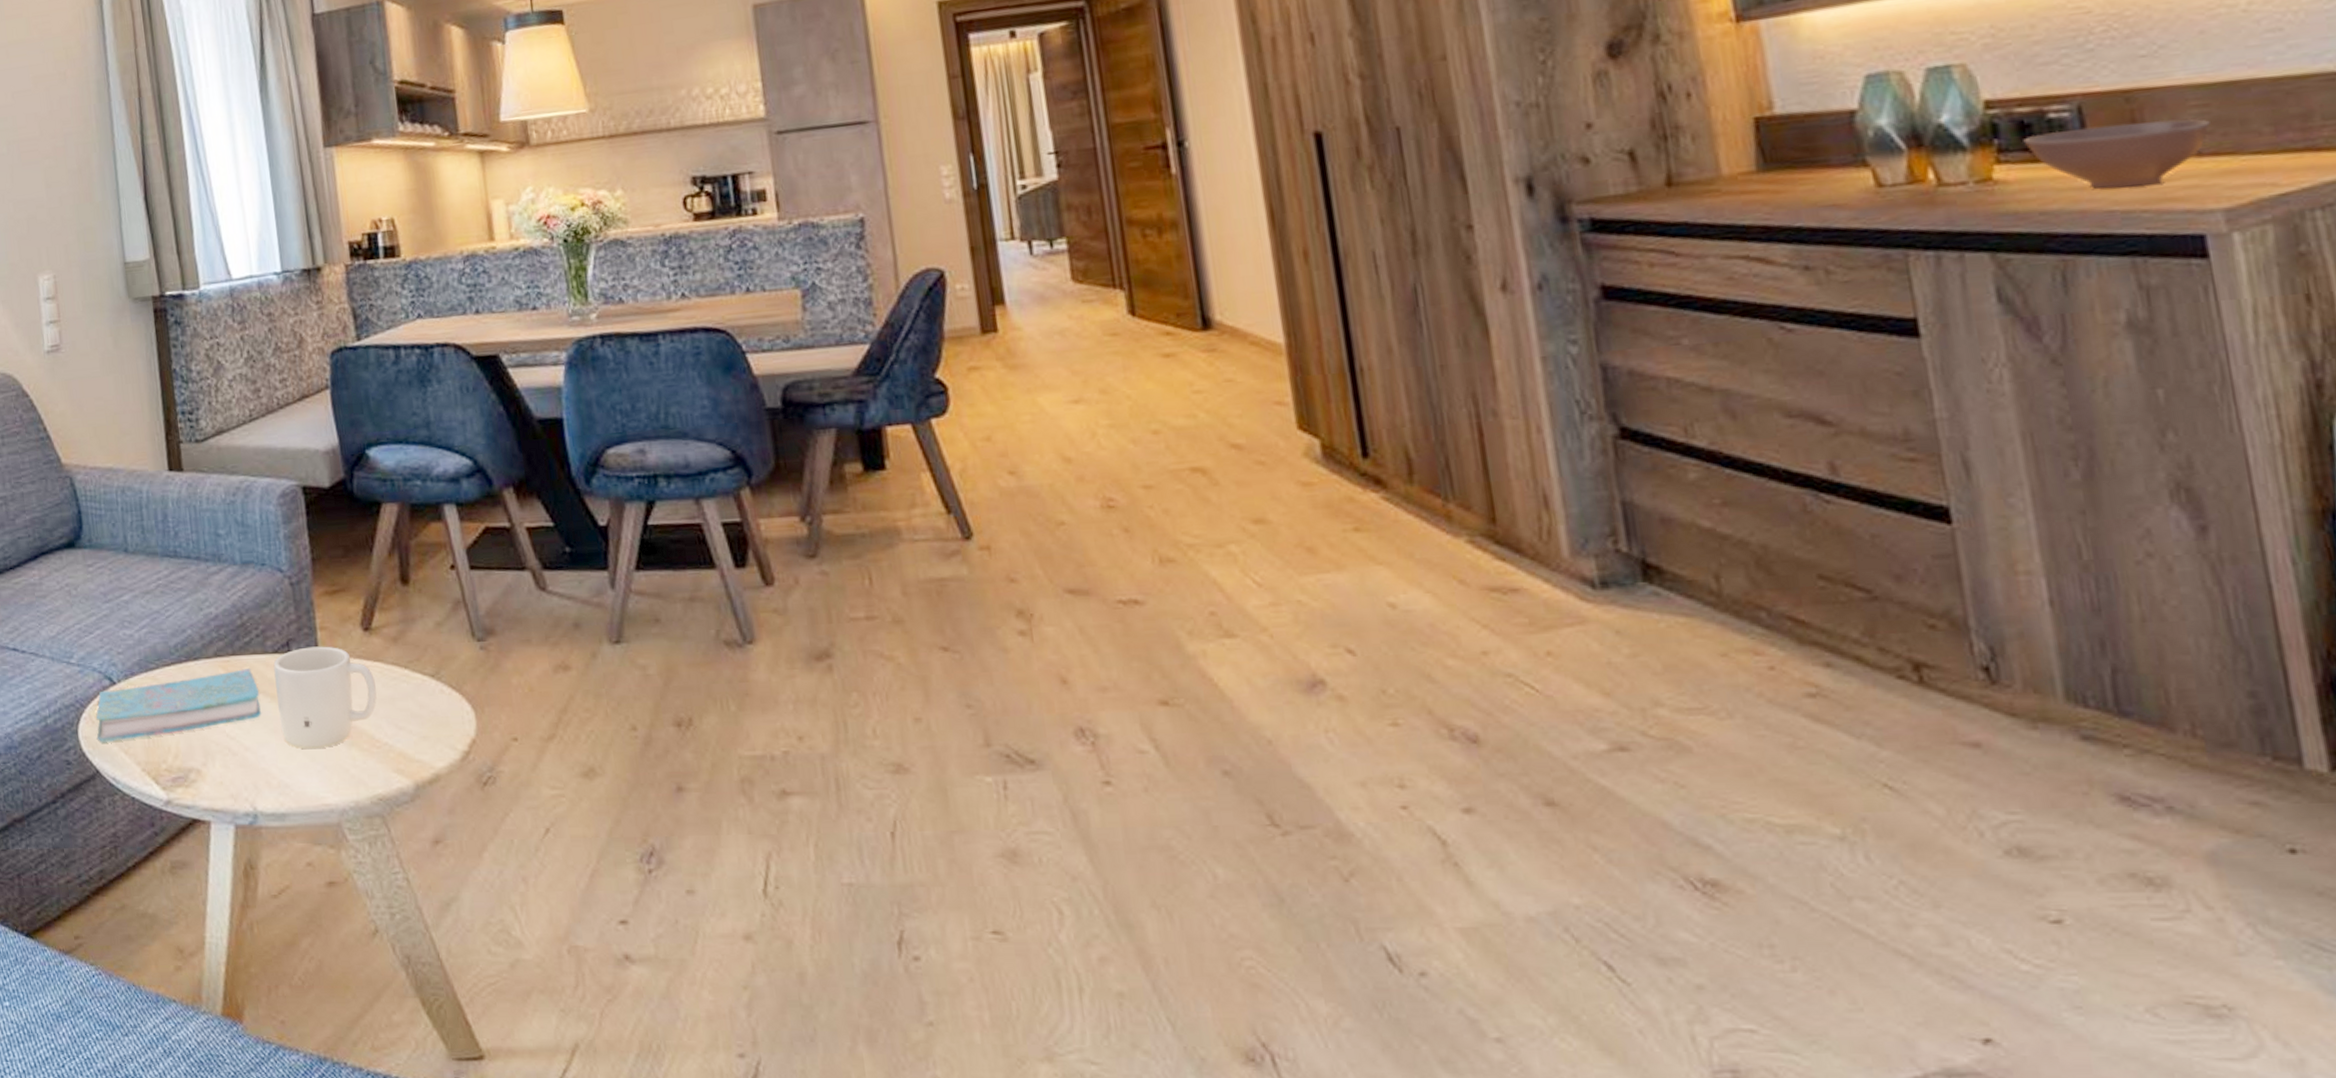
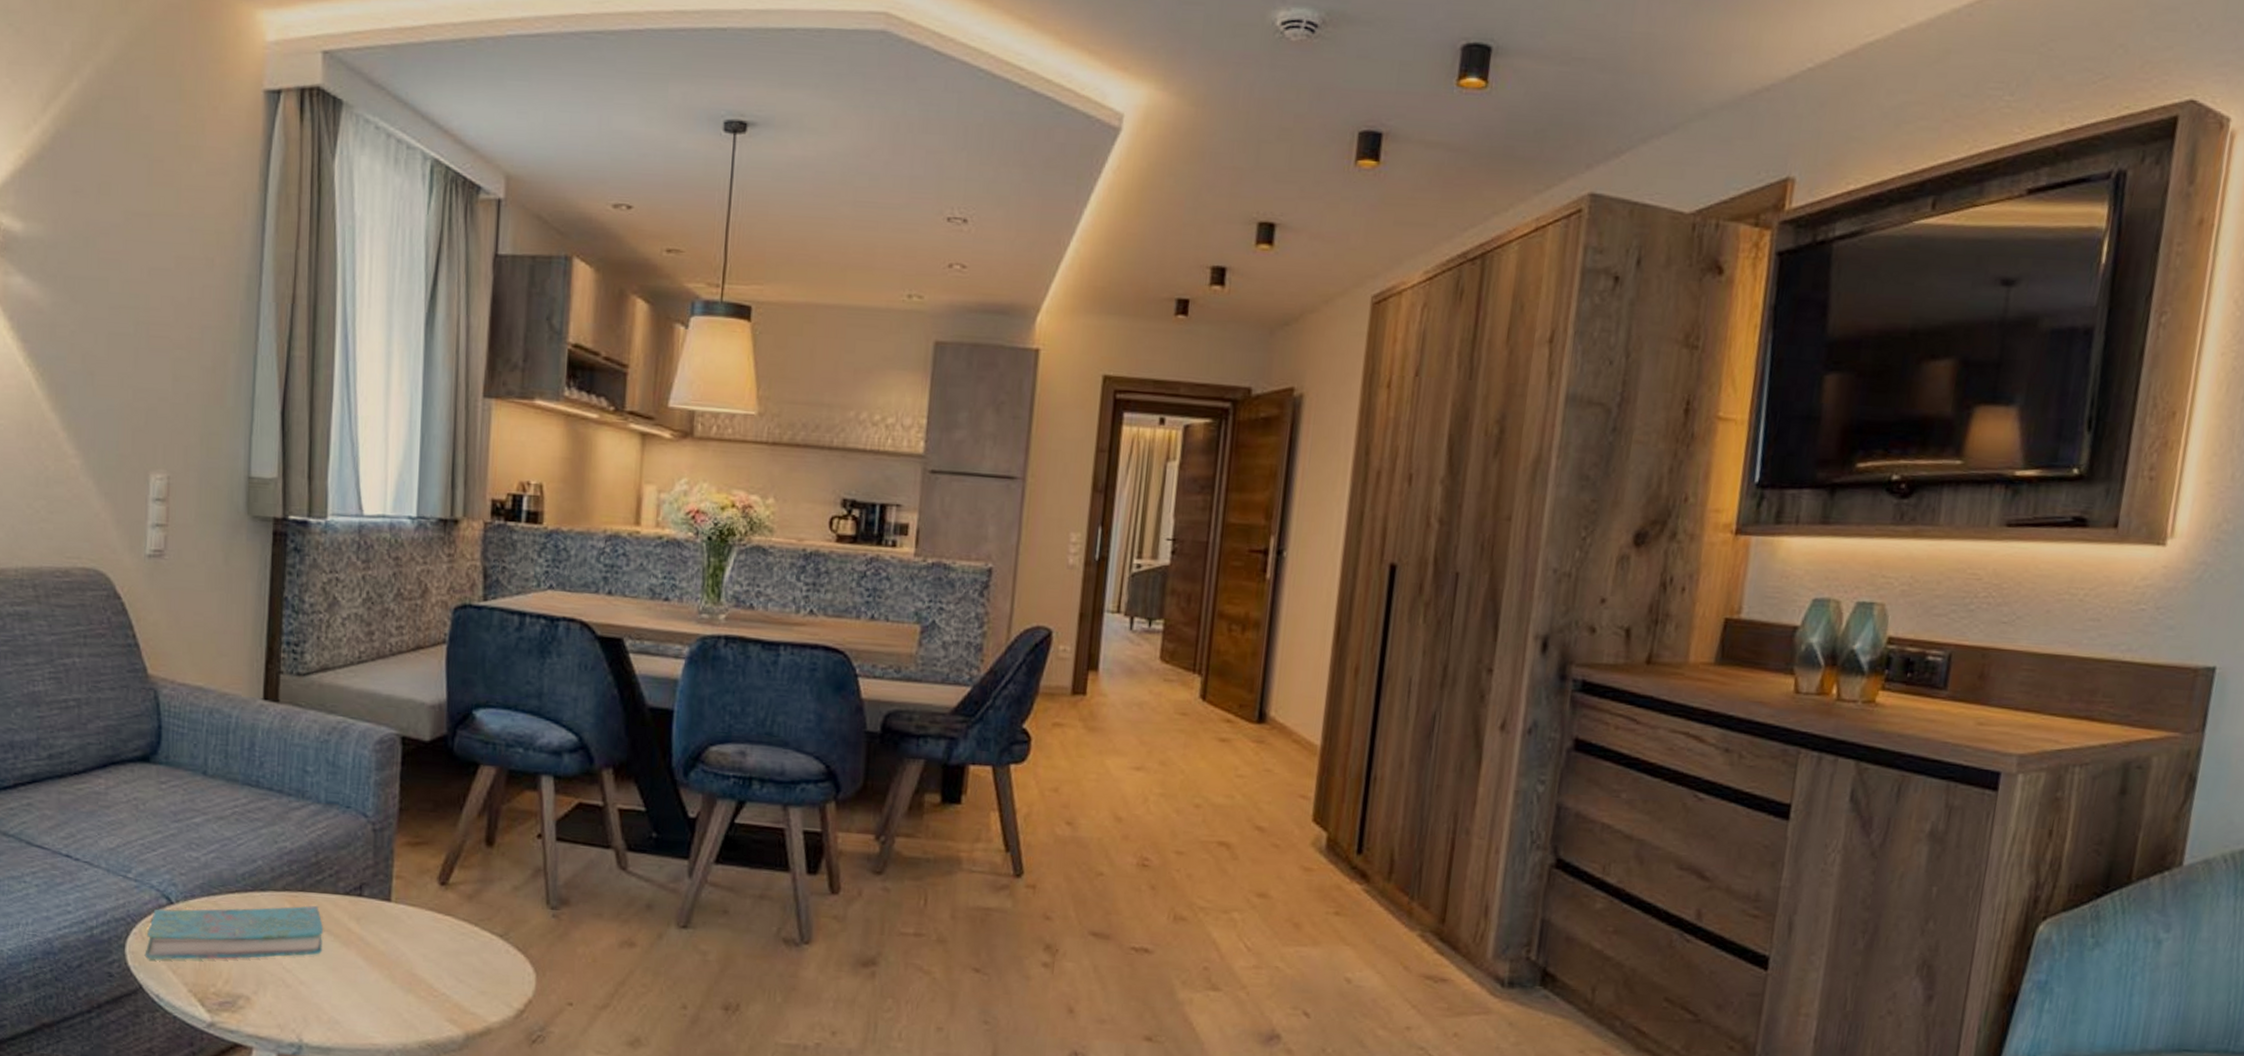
mug: present [273,646,377,750] -> none [340,893,444,991]
bowl: present [2023,119,2210,189] -> none [1904,671,2031,727]

